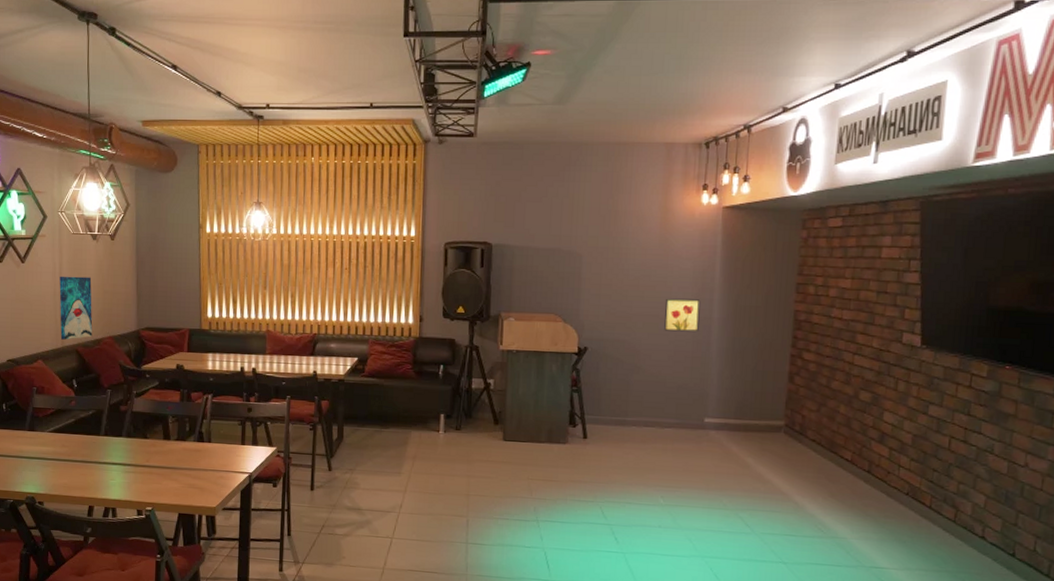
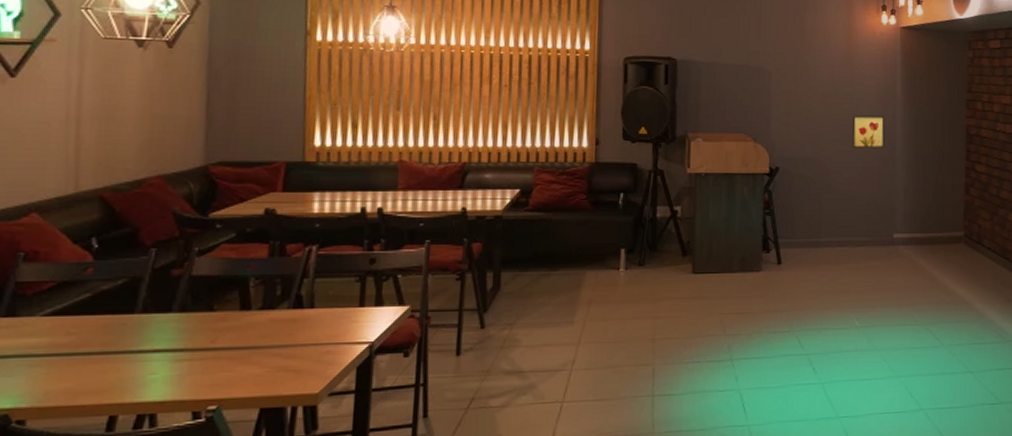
wall art: present [59,276,93,340] -> none [73,95,133,183]

